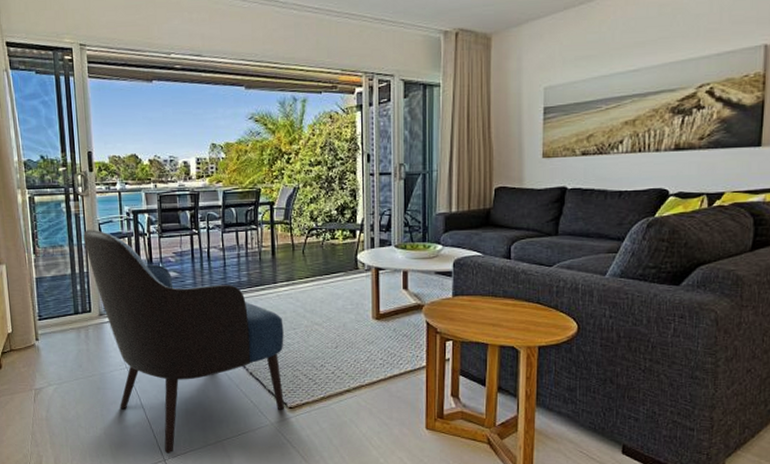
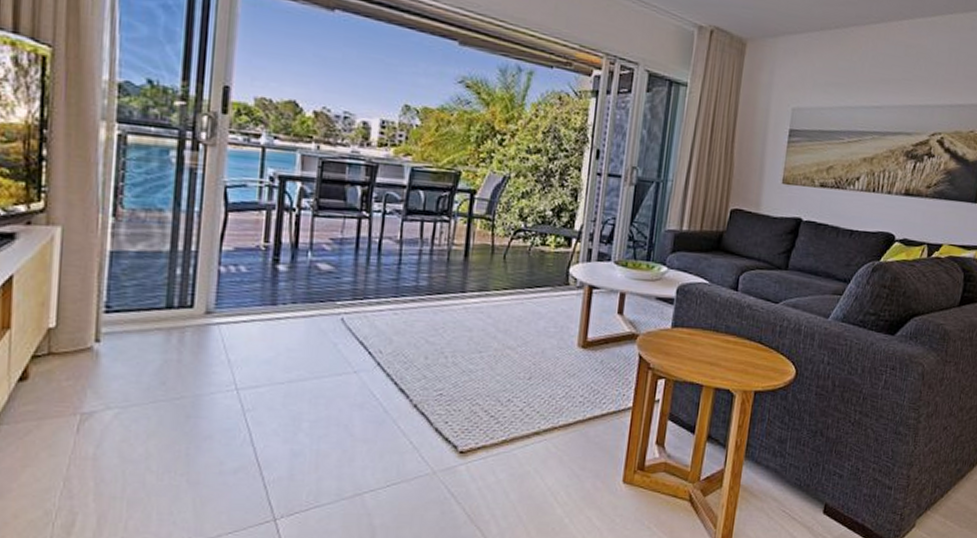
armchair: present [84,230,285,454] -> none [198,192,468,511]

